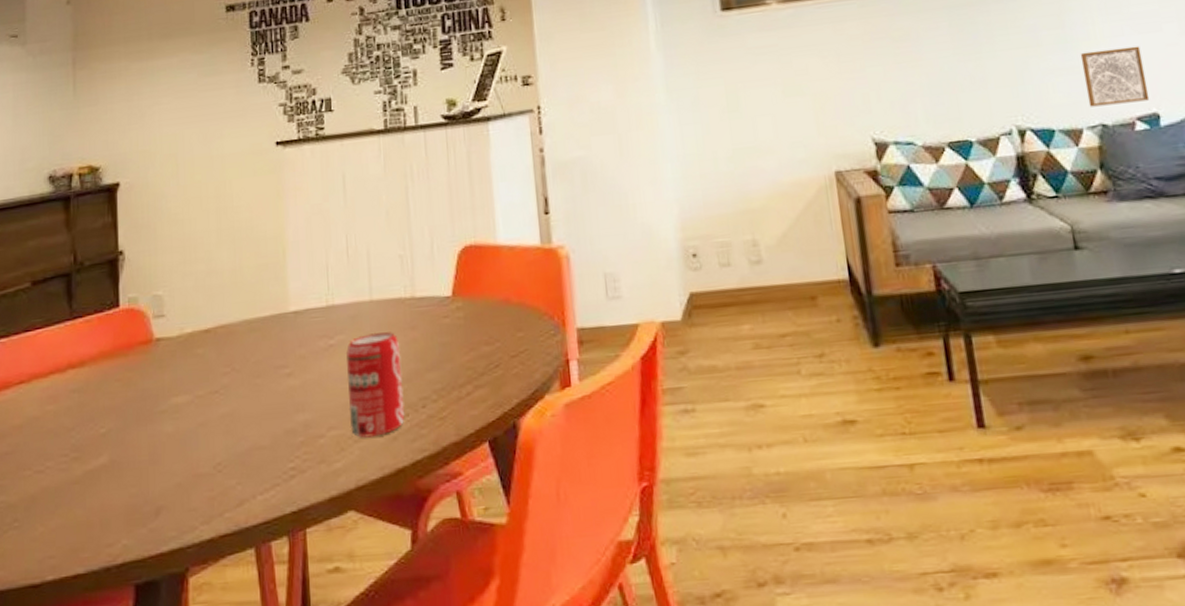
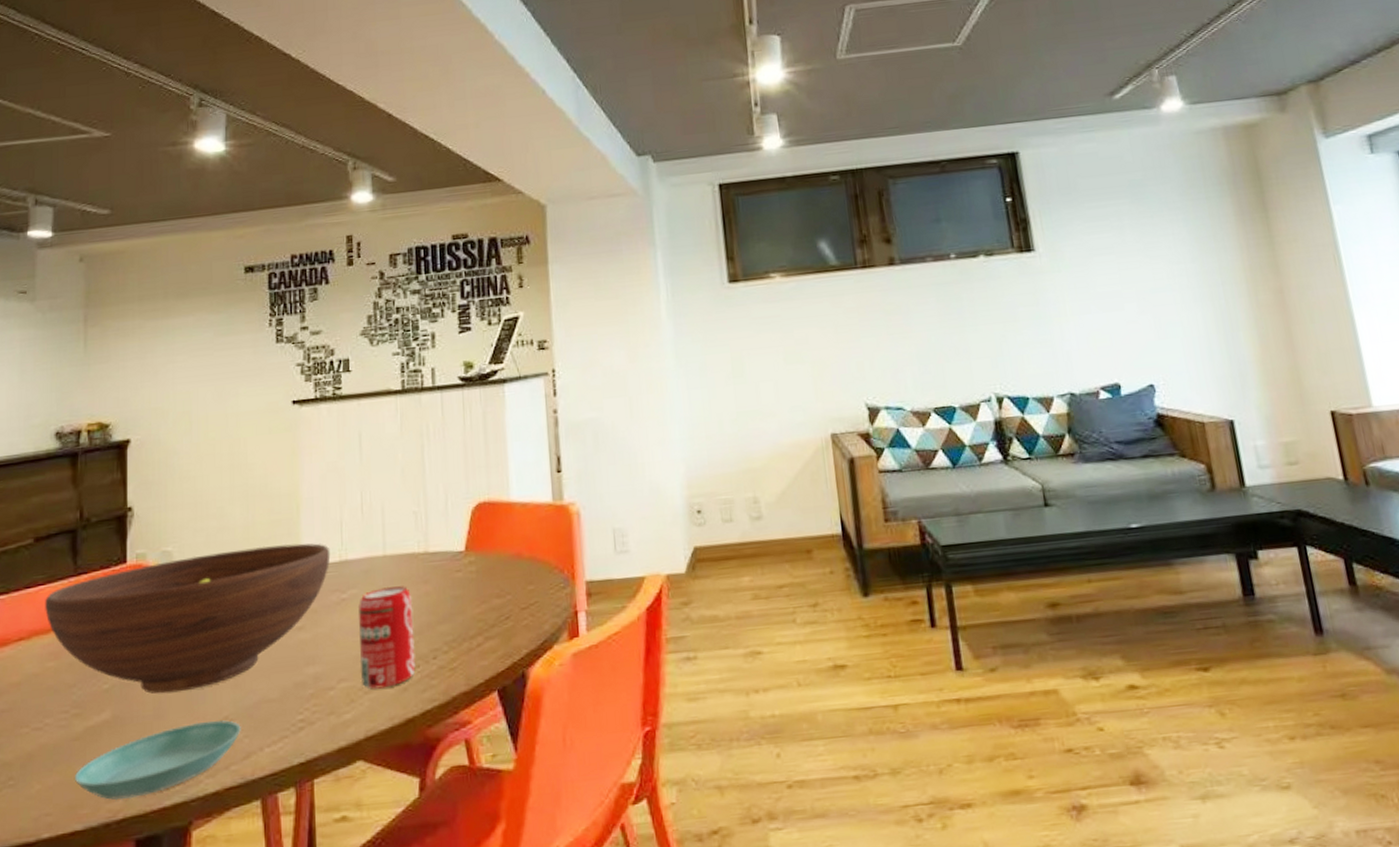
fruit bowl: none [43,287,318,439] -> present [45,543,331,694]
saucer: none [75,466,234,545] -> present [74,719,241,801]
wall art: present [1080,46,1150,107] -> none [1052,323,1112,378]

